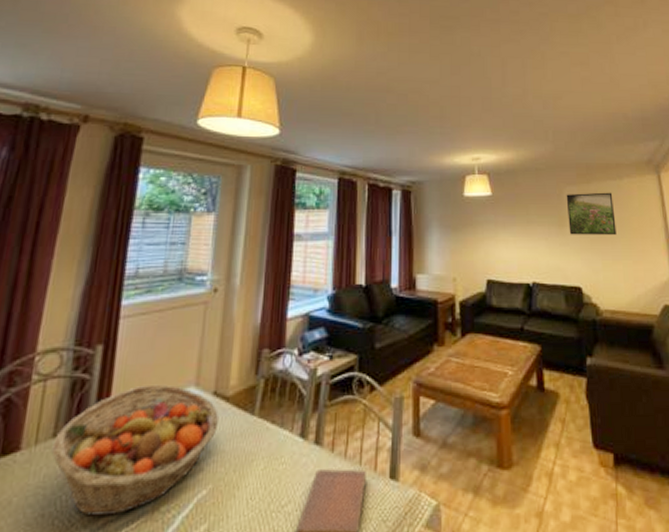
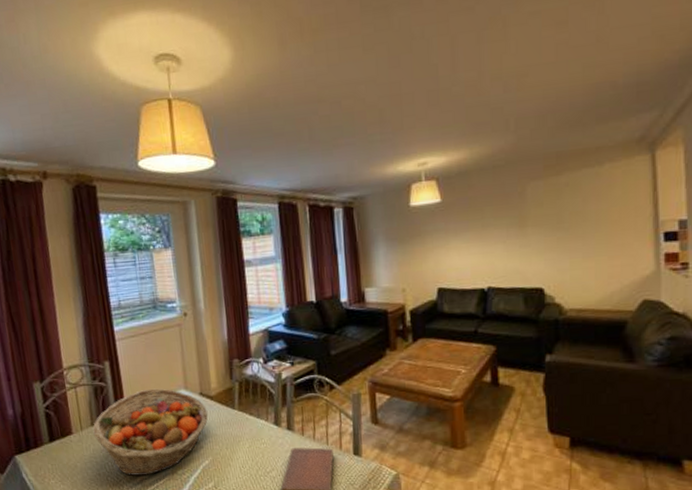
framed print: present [566,192,617,236] -> none [529,182,590,236]

